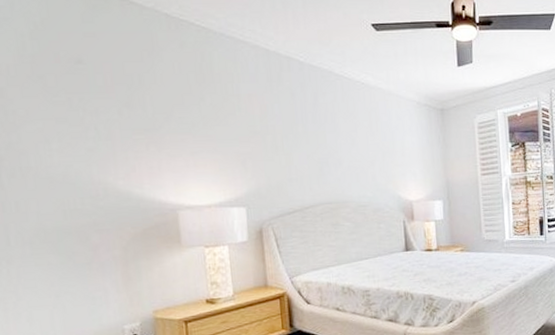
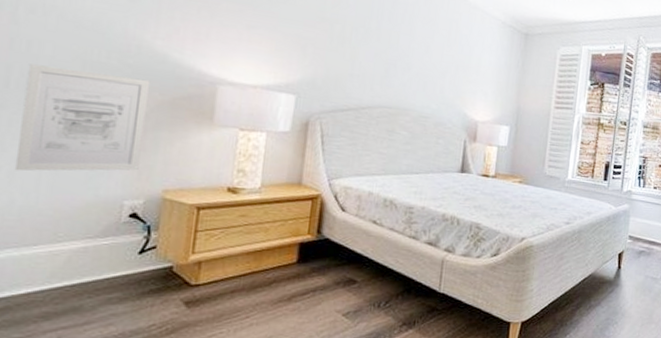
wall art: none [21,217,129,315] -> present [14,64,151,171]

